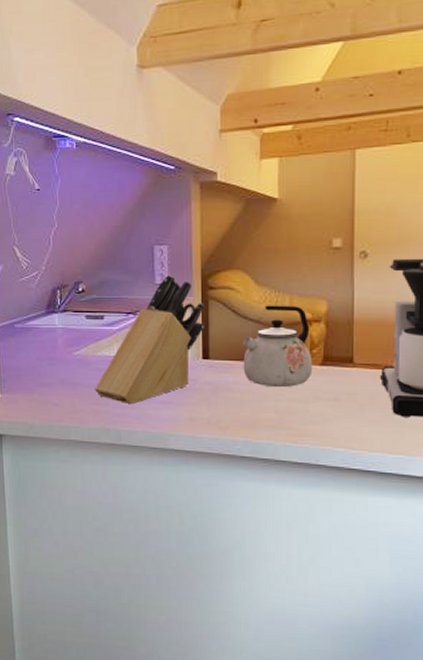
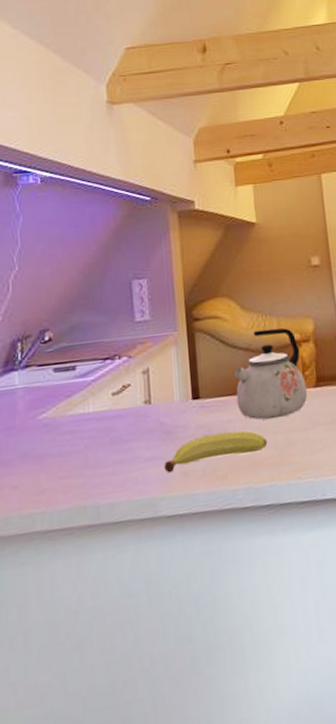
knife block: present [95,273,206,404] -> none [66,309,192,470]
fruit: none [174,391,269,417] -> present [163,430,268,474]

